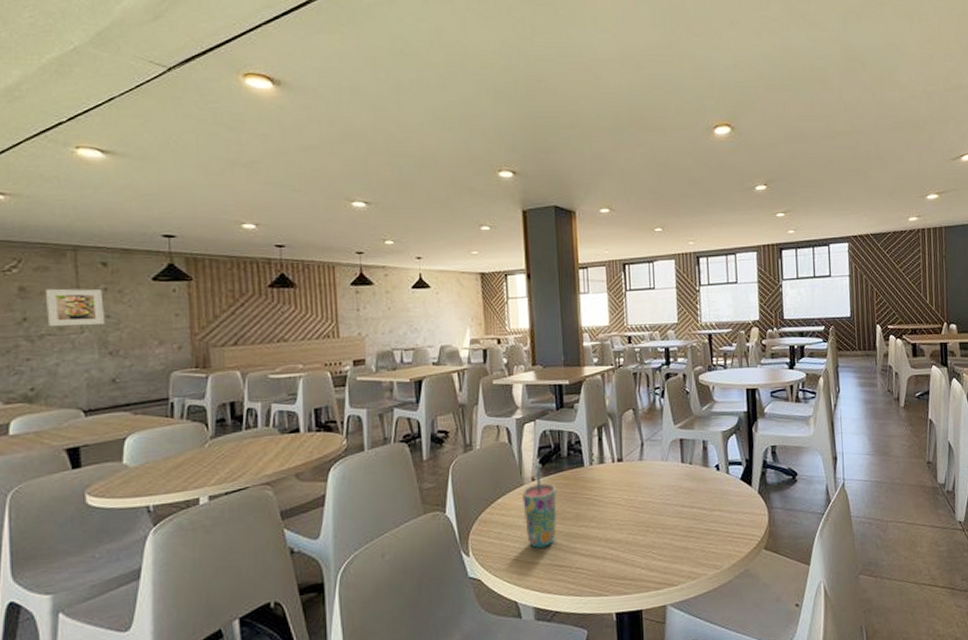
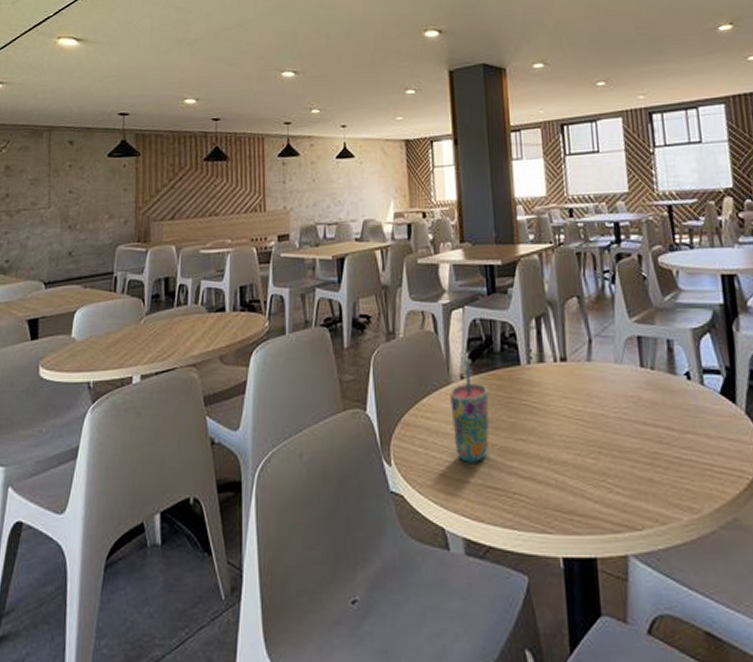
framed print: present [45,288,106,326] -> none [24,166,68,201]

